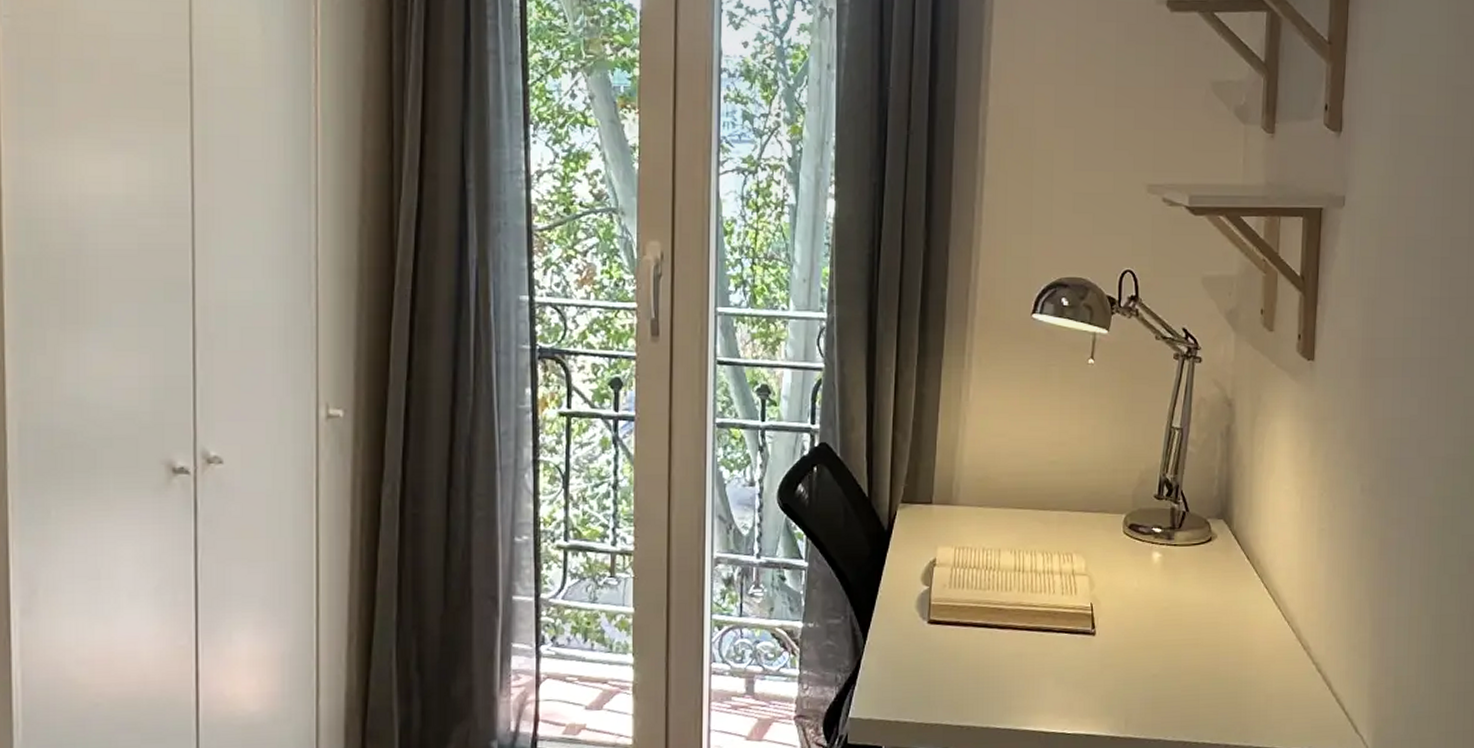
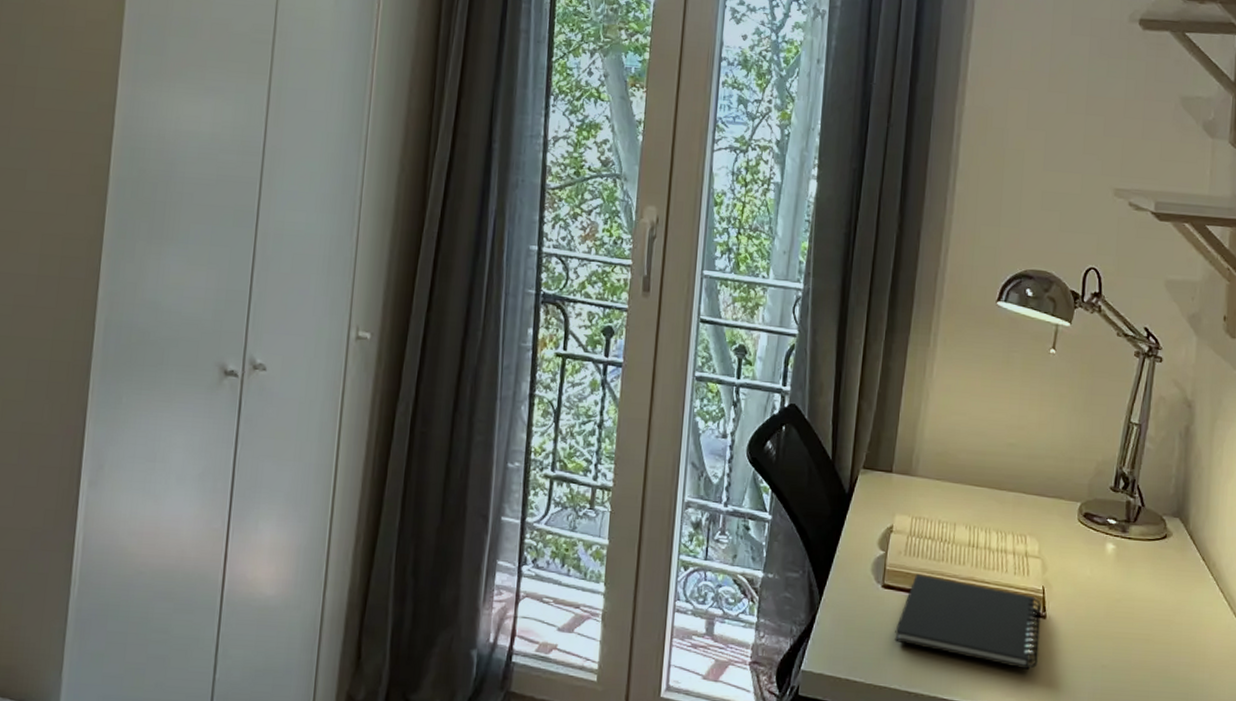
notebook: none [943,605,1091,689] -> present [894,573,1042,670]

